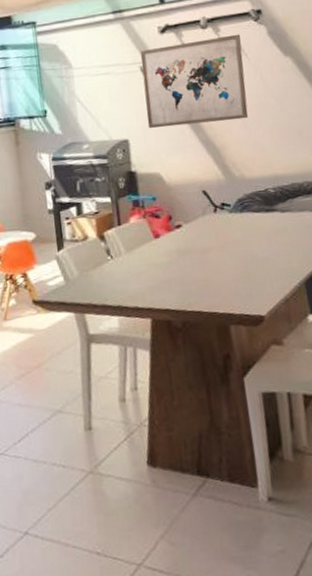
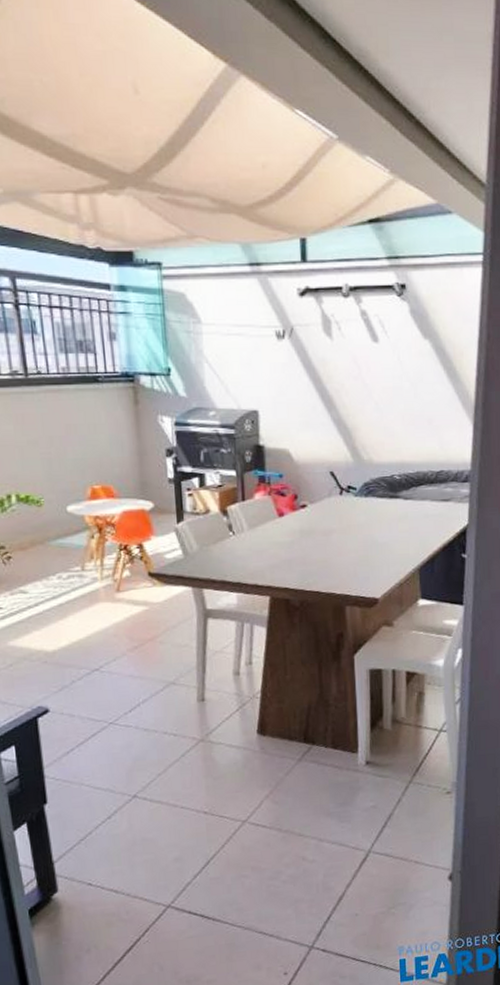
wall art: present [140,34,249,129] -> none [276,308,383,401]

